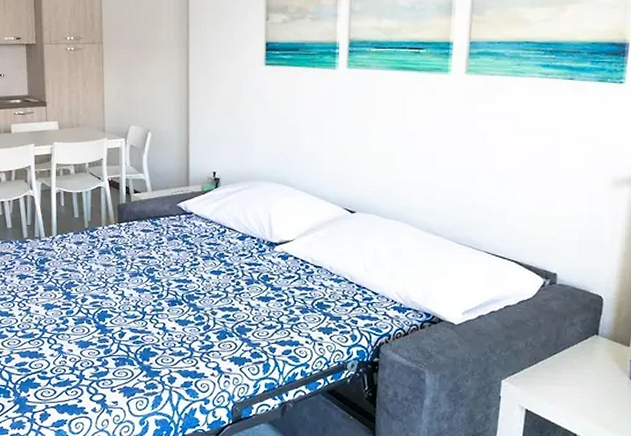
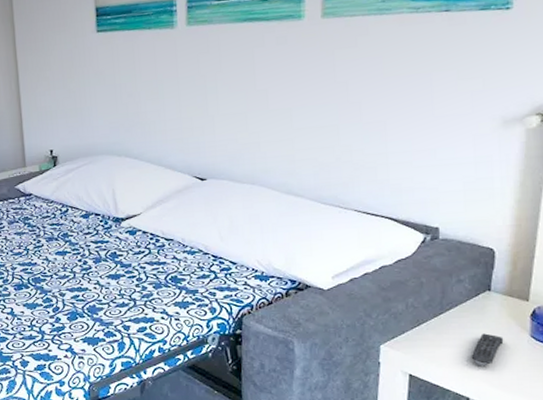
remote control: none [579,374,608,405] -> present [471,333,504,367]

